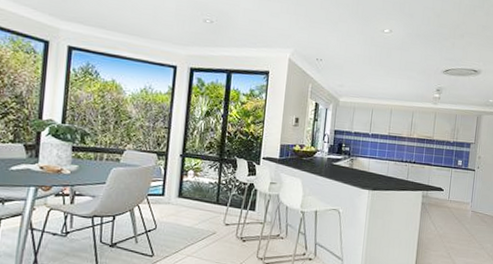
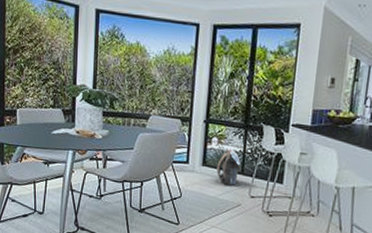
backpack: none [192,181,216,215] -> present [216,149,241,186]

